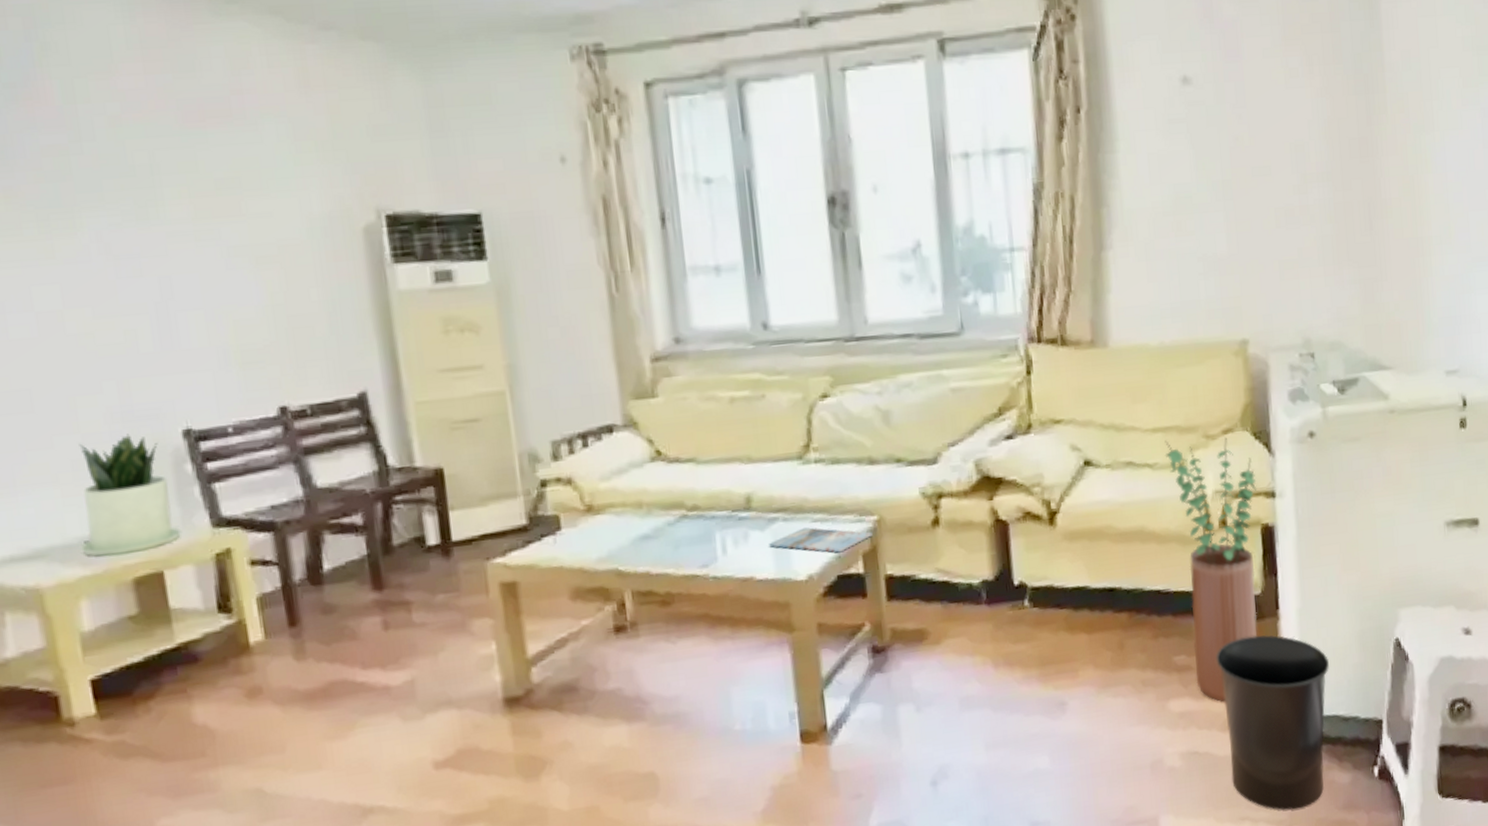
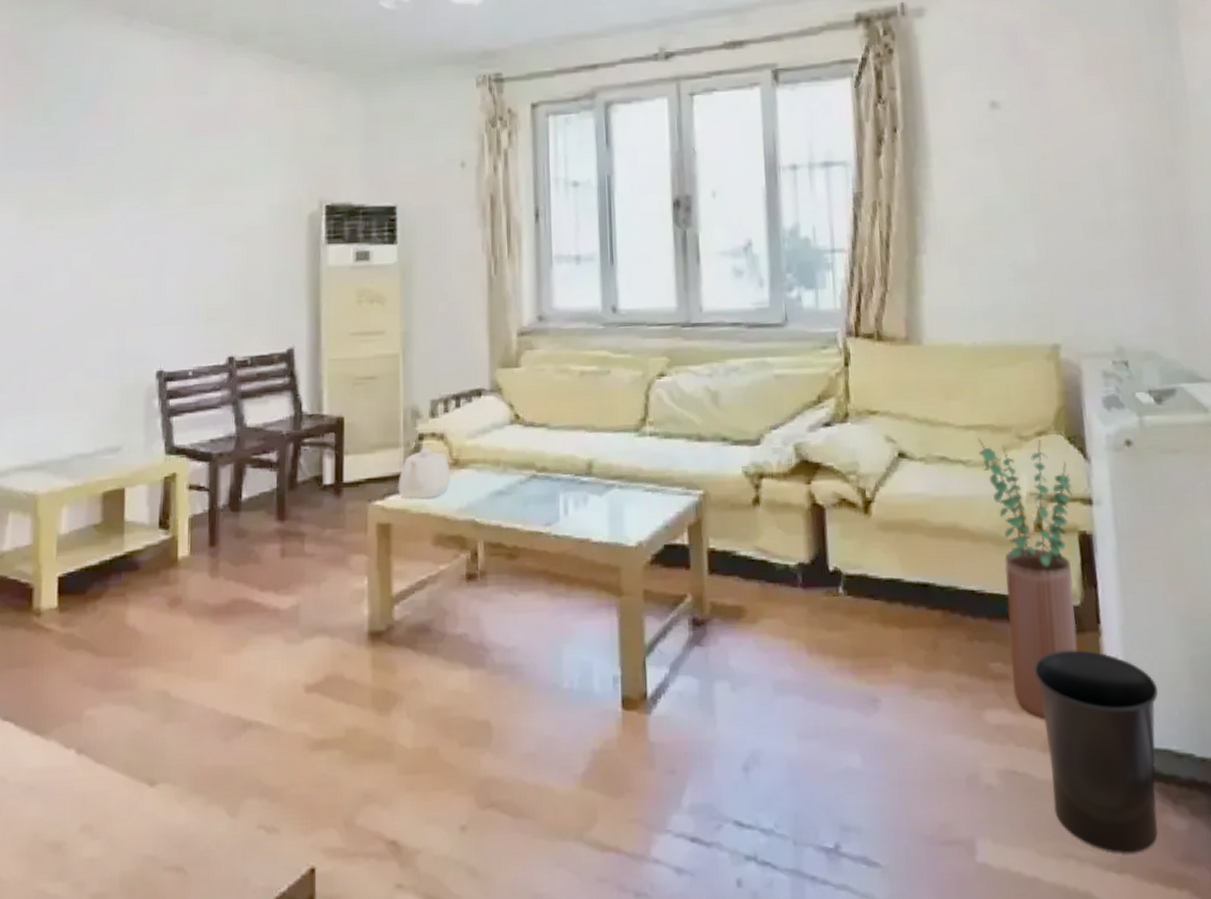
planter: present [79,434,182,556] -> none [69,372,144,472]
teapot: none [520,495,586,553] -> present [398,448,452,499]
magazine: present [769,527,873,553] -> none [605,496,698,523]

